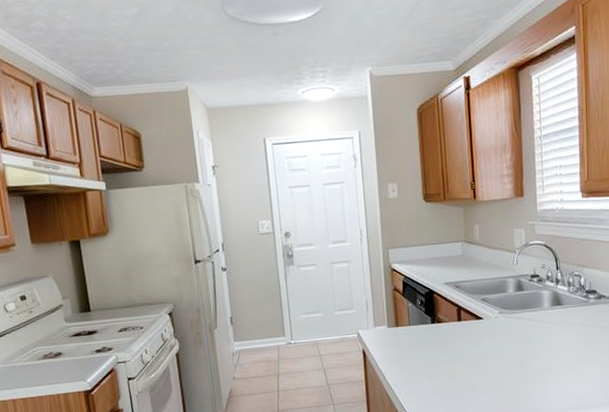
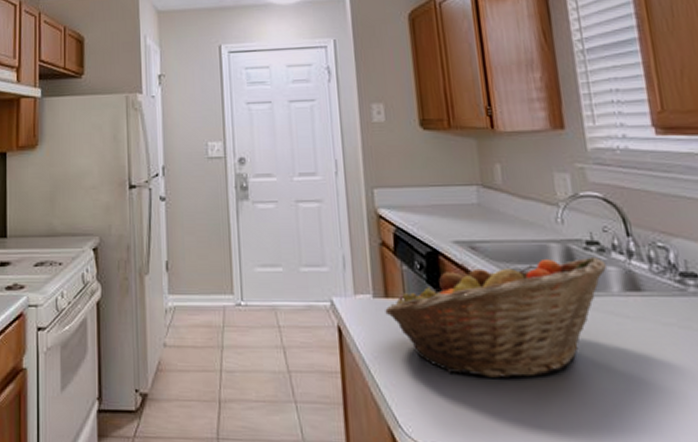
fruit basket: none [396,285,543,372] -> present [385,256,608,378]

